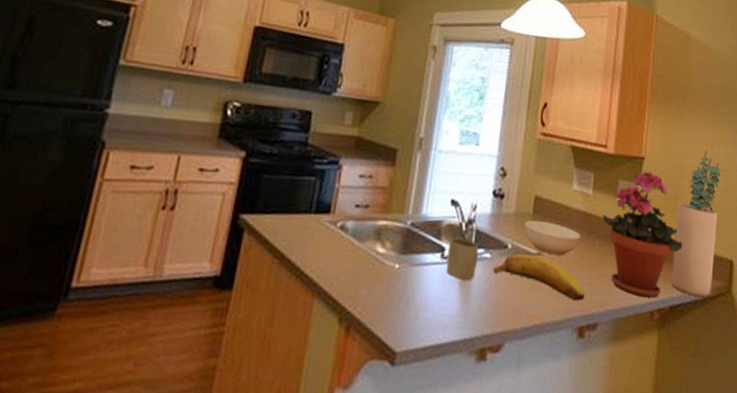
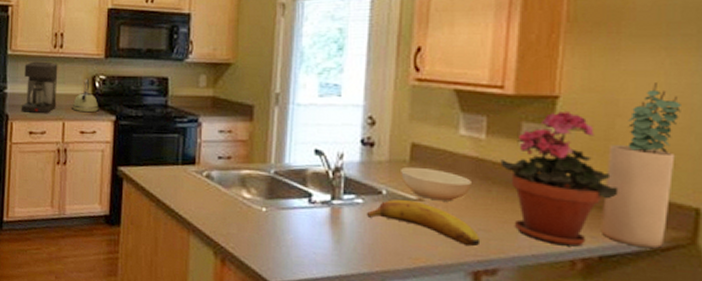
coffee maker: none [124,77,184,144] -> present [21,61,58,114]
kettle: none [193,104,228,146] -> present [72,79,99,113]
mug: present [446,237,479,280] -> none [315,184,350,223]

